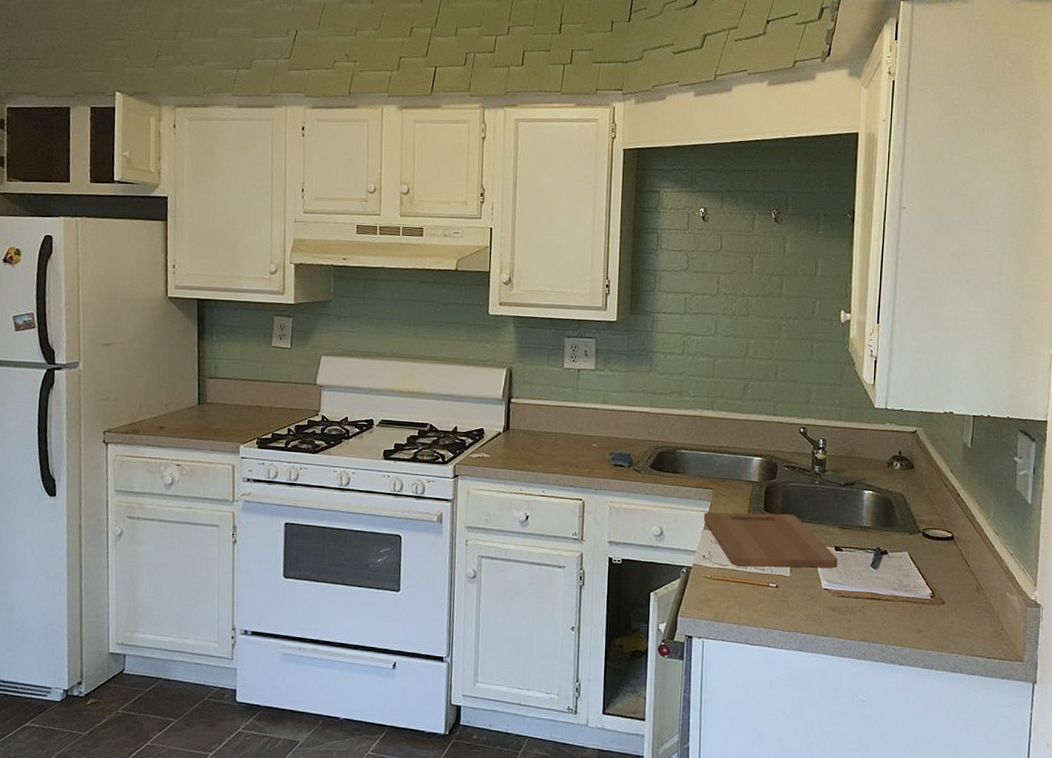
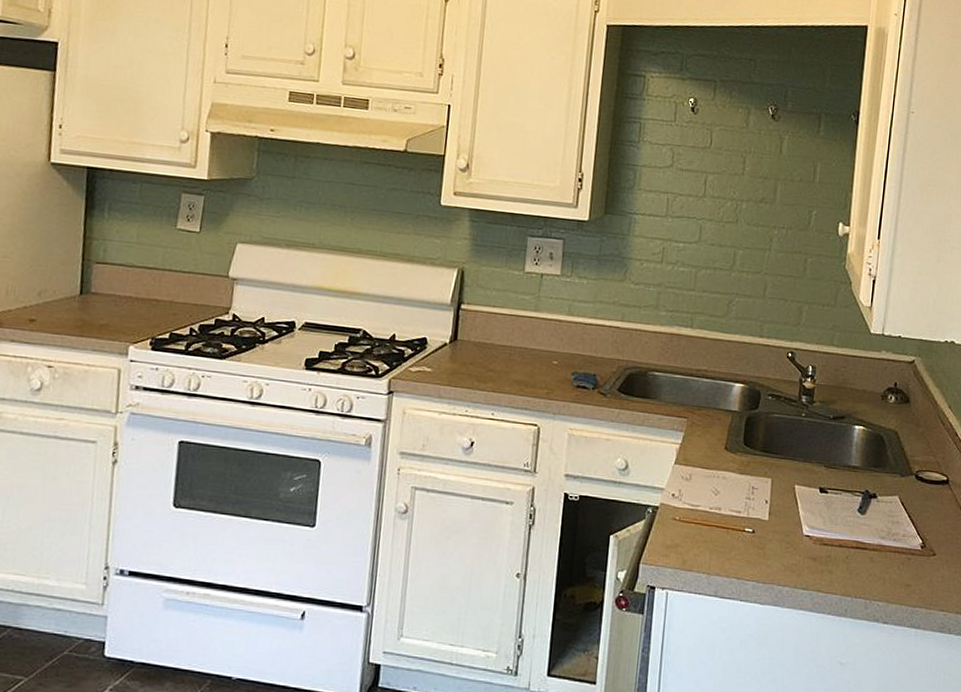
cutting board: present [703,512,838,568] -> none [674,444,822,512]

